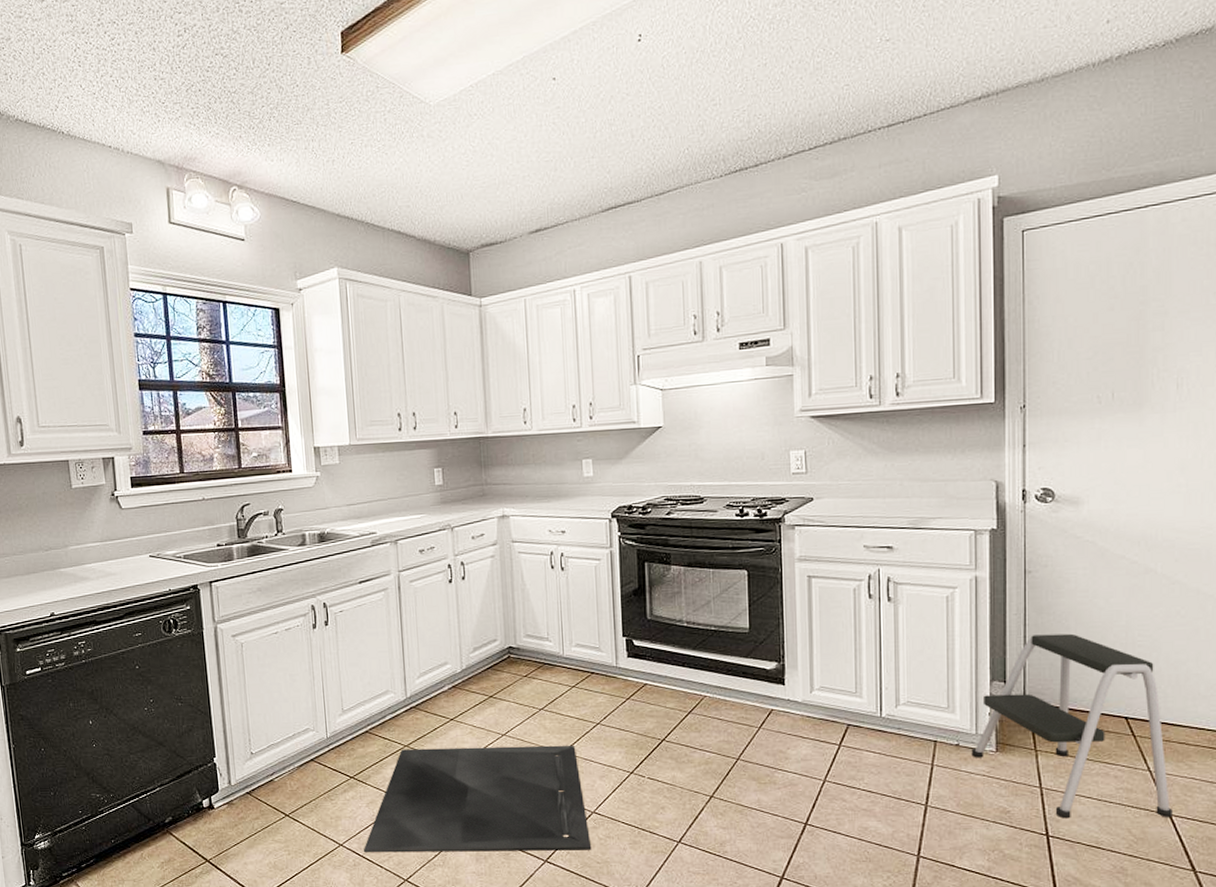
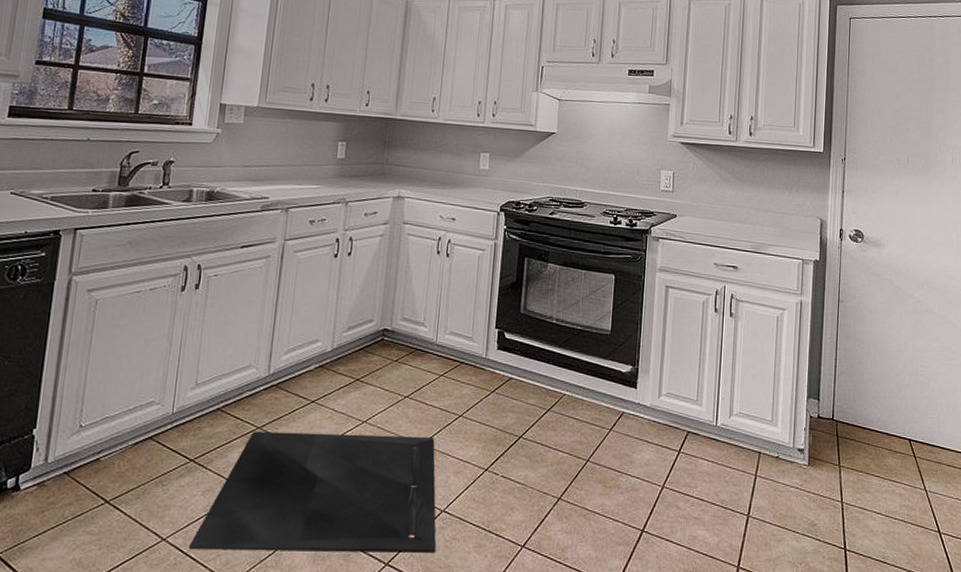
step stool: present [971,633,1173,819] -> none [788,358,942,535]

